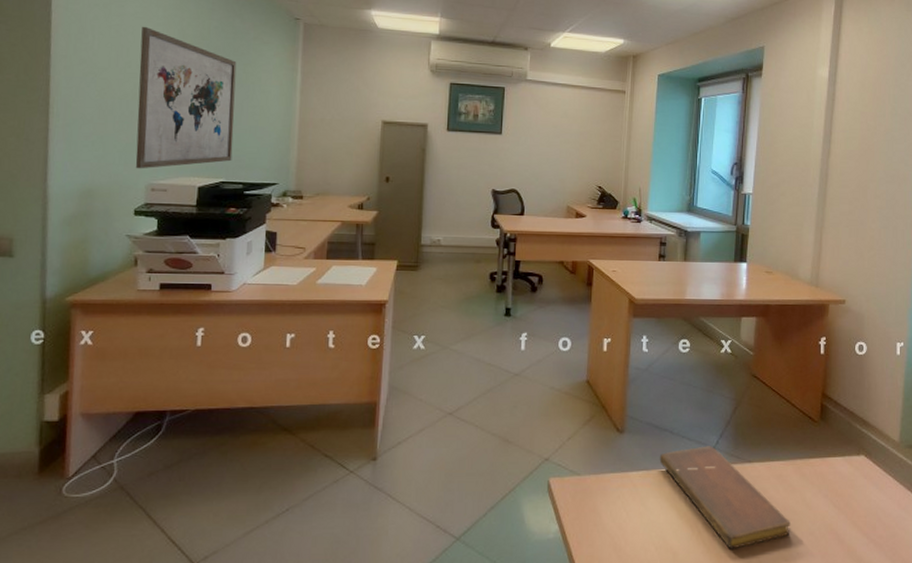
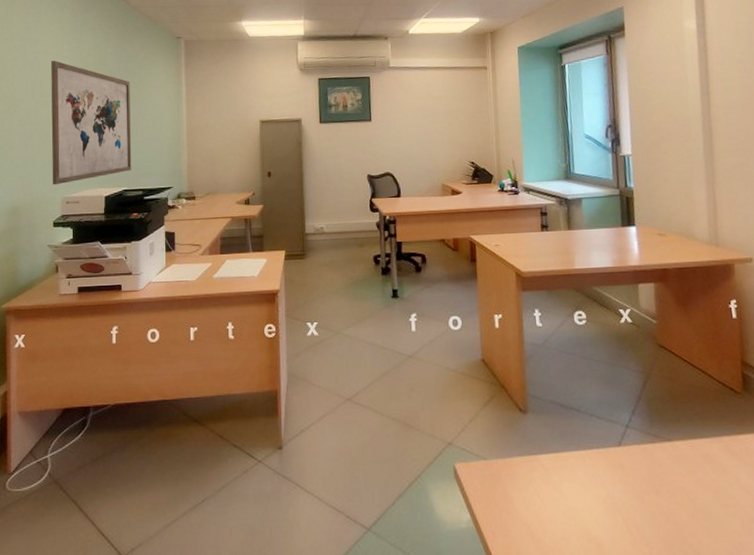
notebook: present [659,446,791,549] -> none [568,424,727,539]

